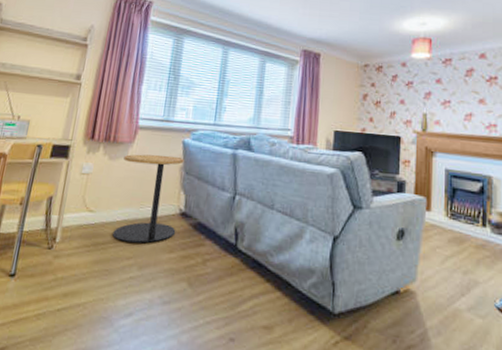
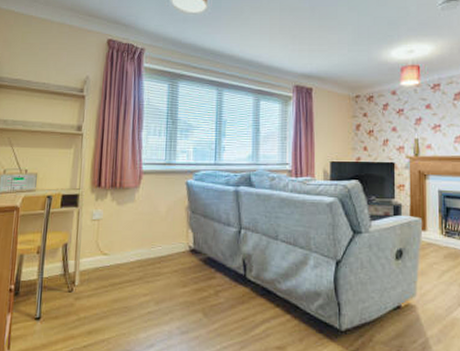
side table: present [113,154,184,244] -> none [128,197,189,281]

